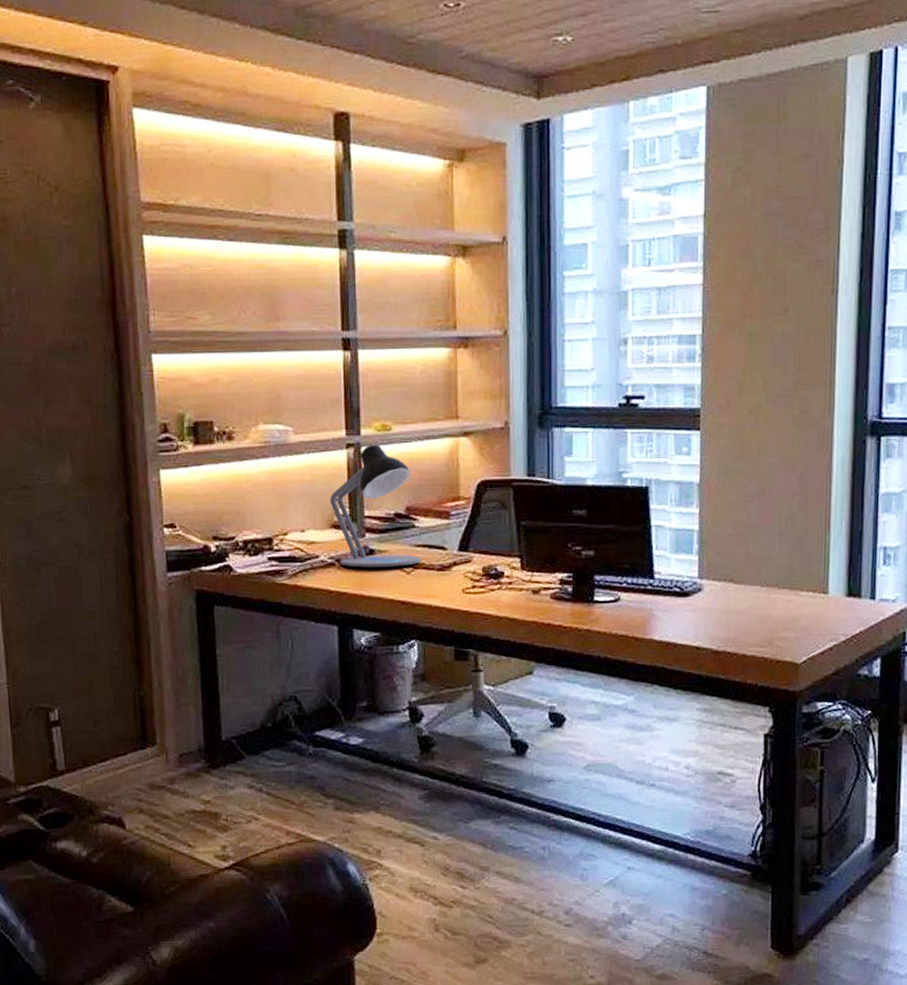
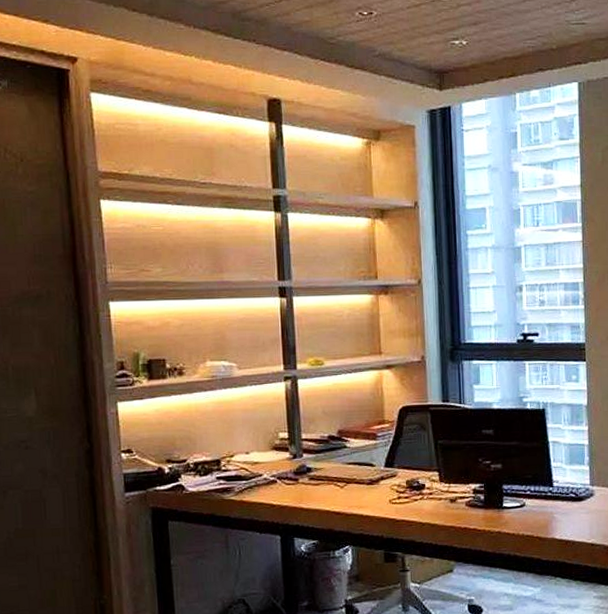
desk lamp: present [330,444,420,568] -> none [271,377,352,484]

